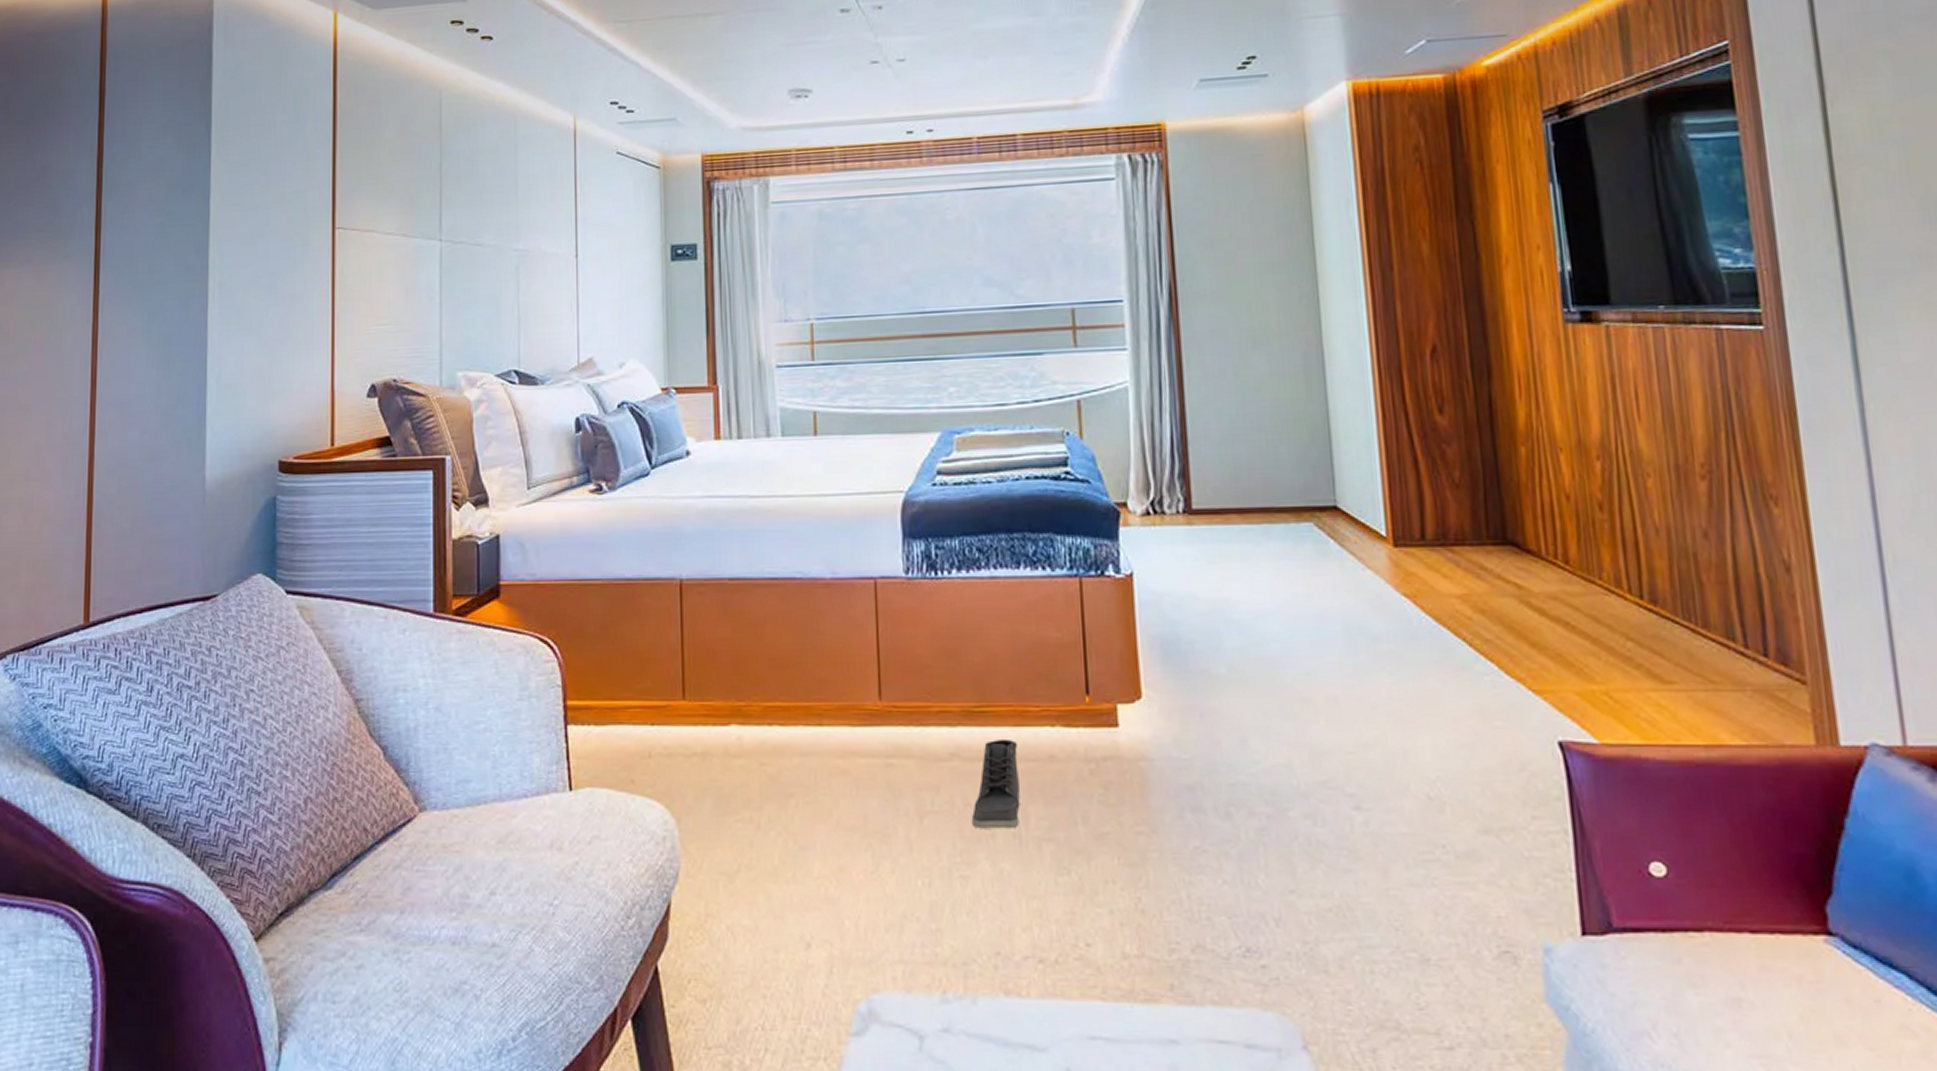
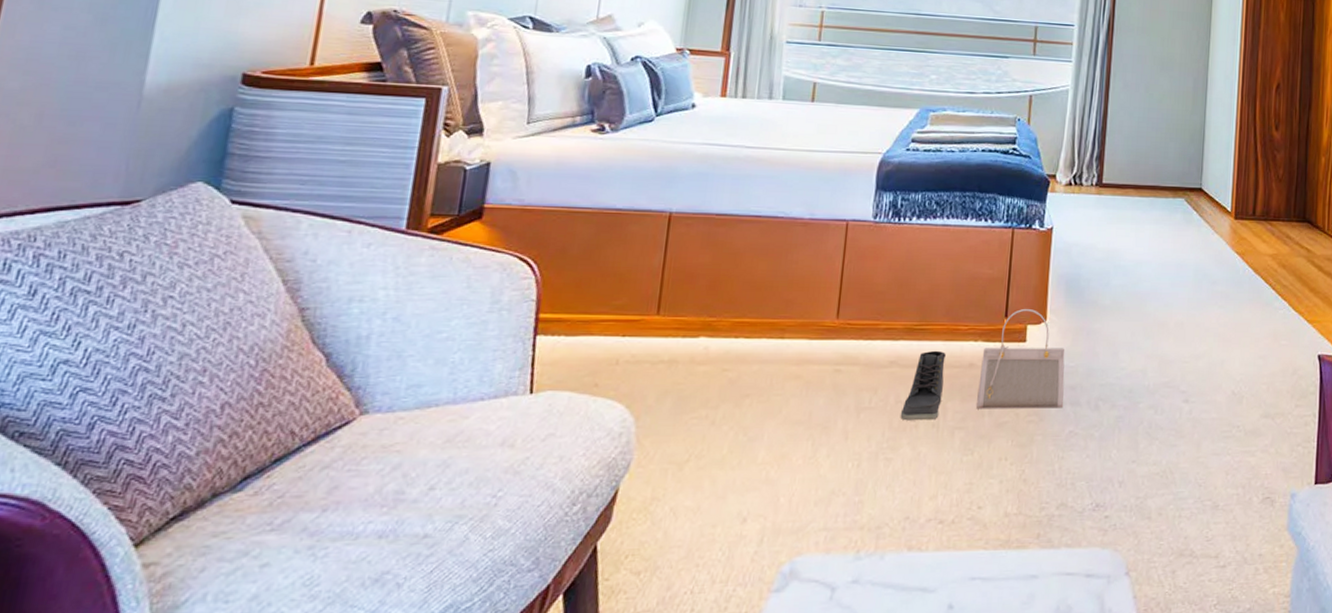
handbag: none [1063,683,1182,816] -> present [976,309,1065,409]

